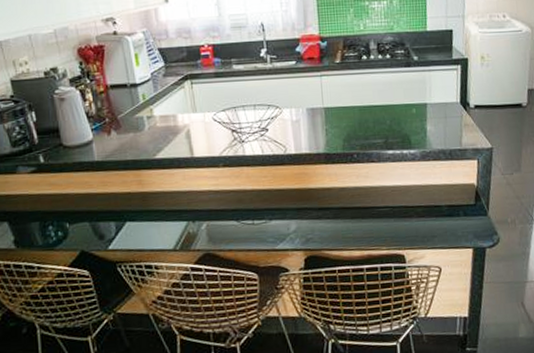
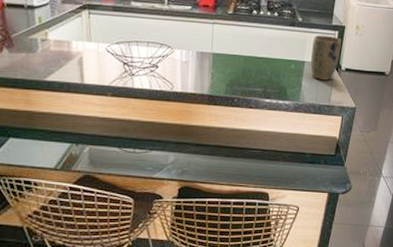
plant pot: none [432,71,467,122] -> present [311,35,341,80]

